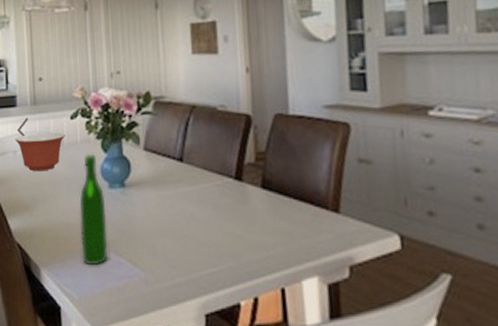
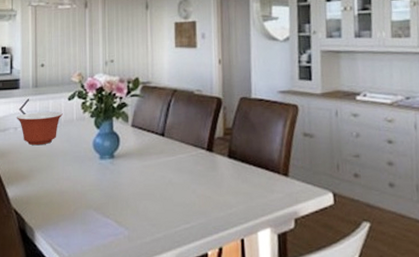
wine bottle: present [79,154,108,266] -> none [73,130,97,227]

